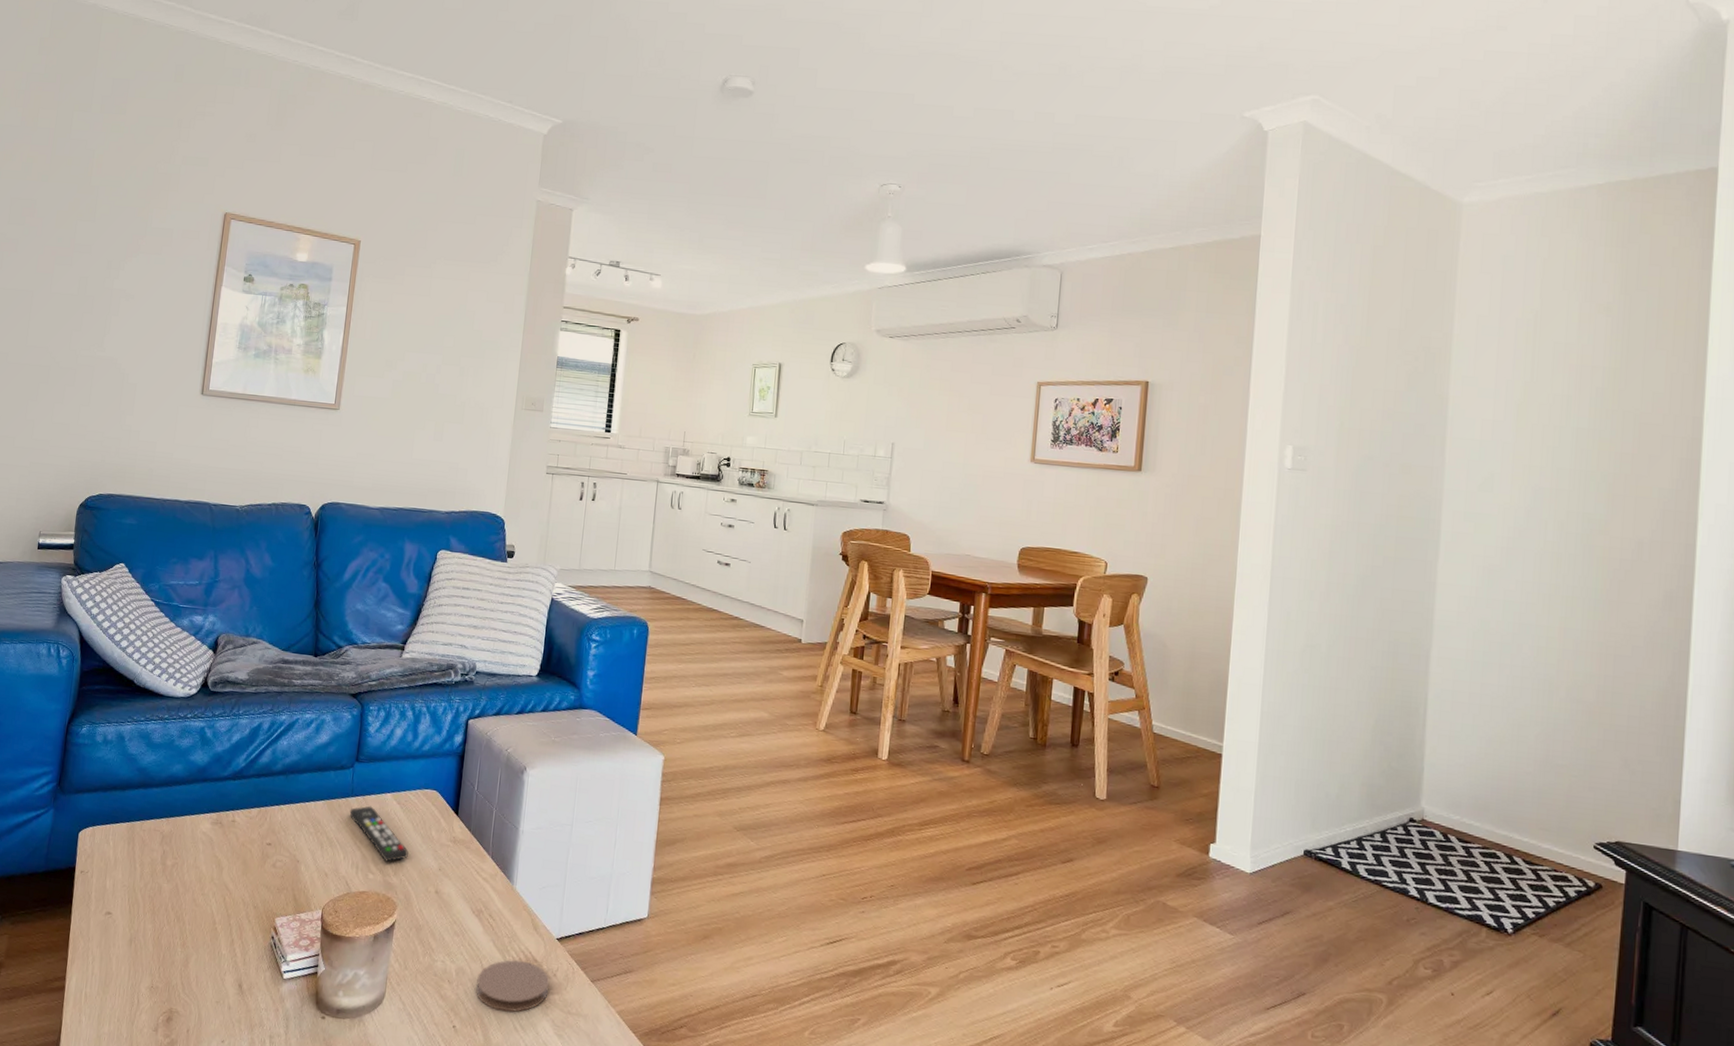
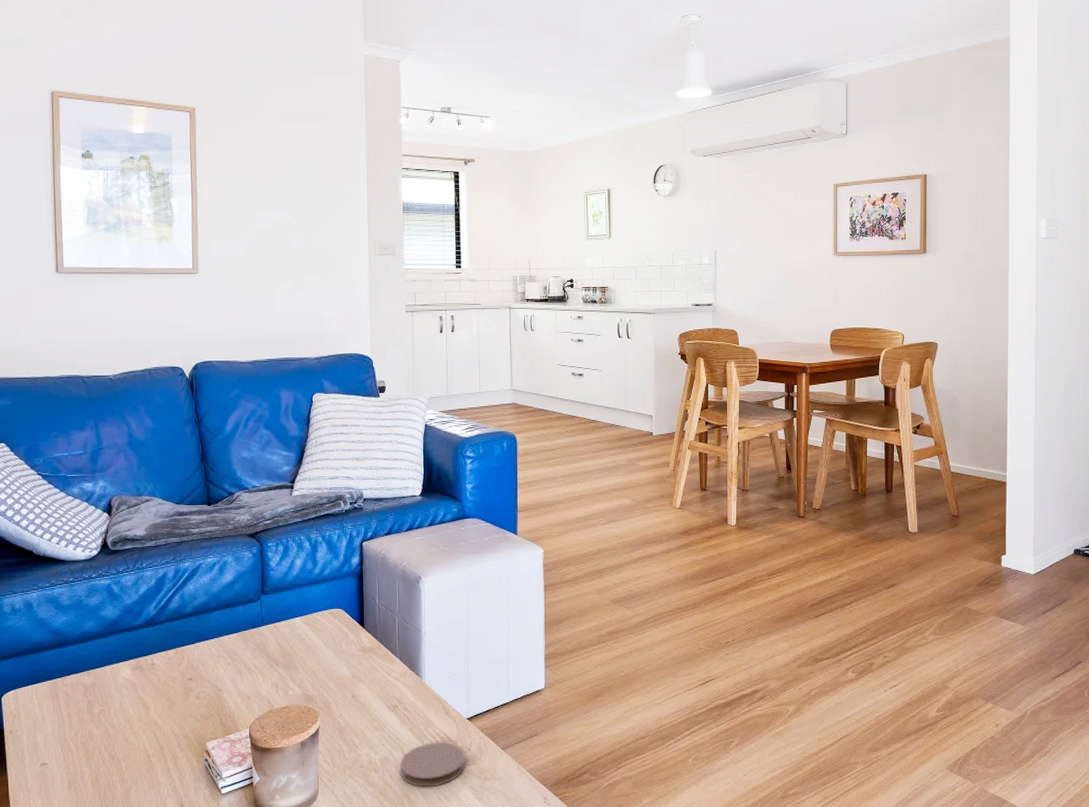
remote control: present [349,806,409,862] -> none [262,631,323,677]

